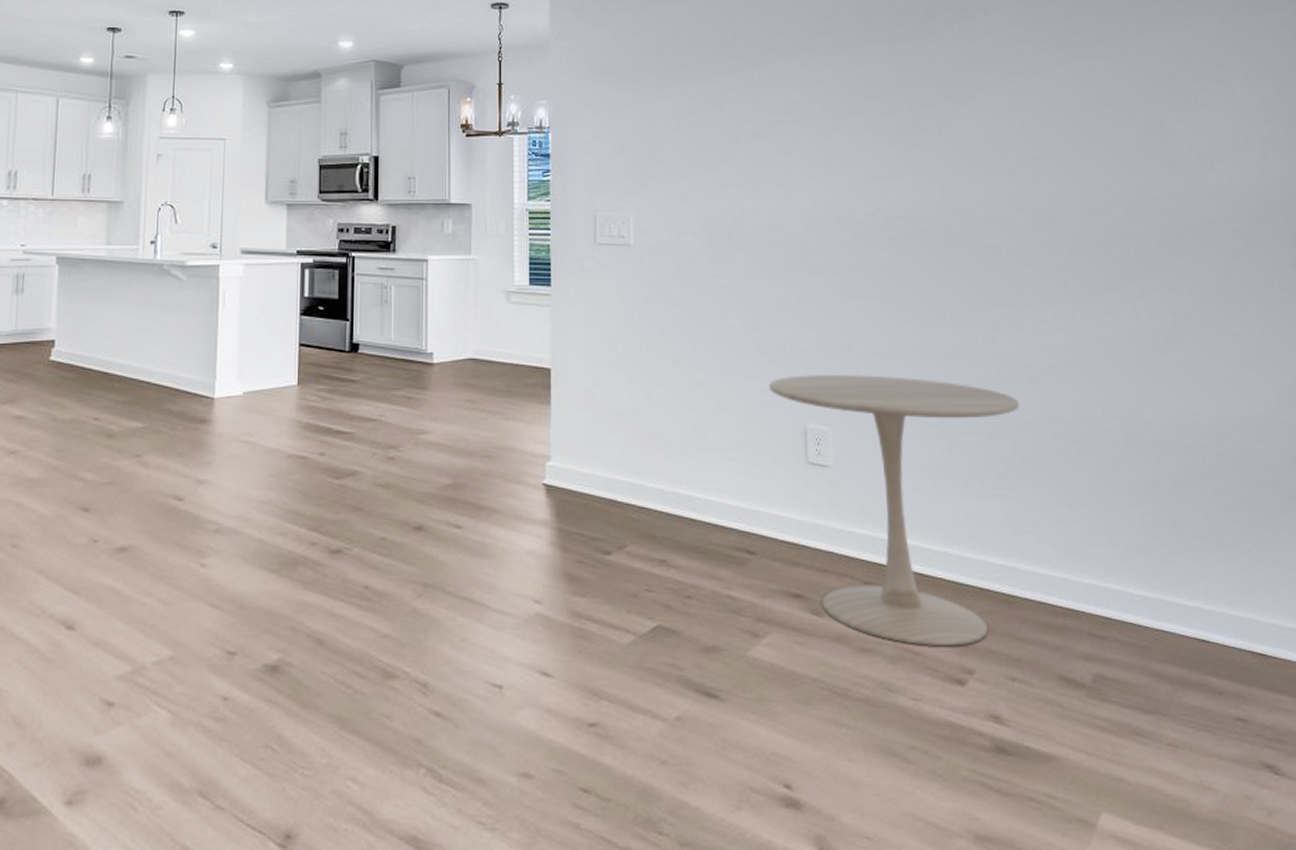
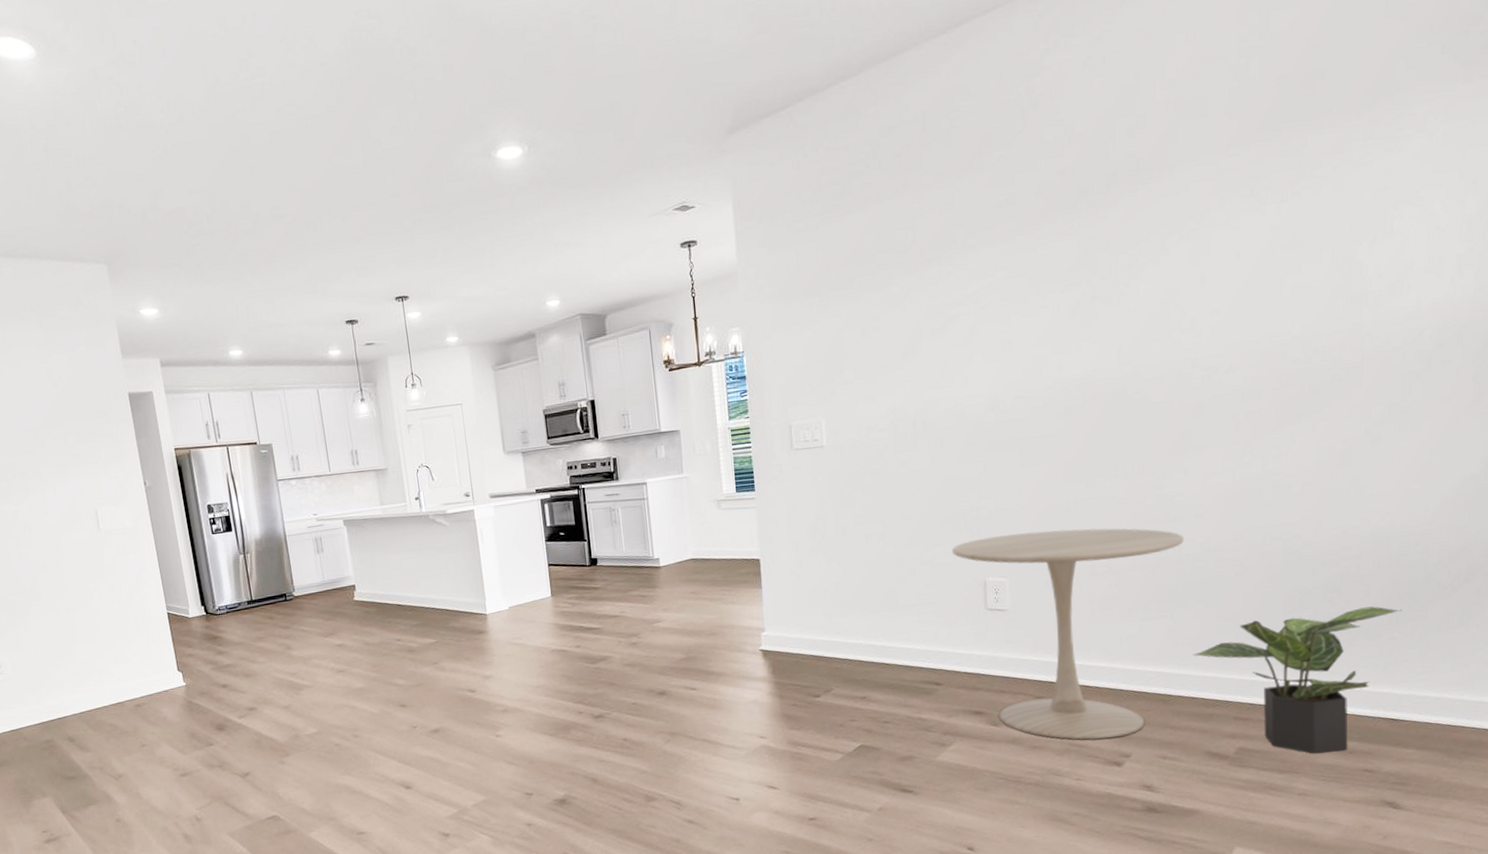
potted plant: none [1037,509,1254,691] -> present [1193,606,1402,754]

